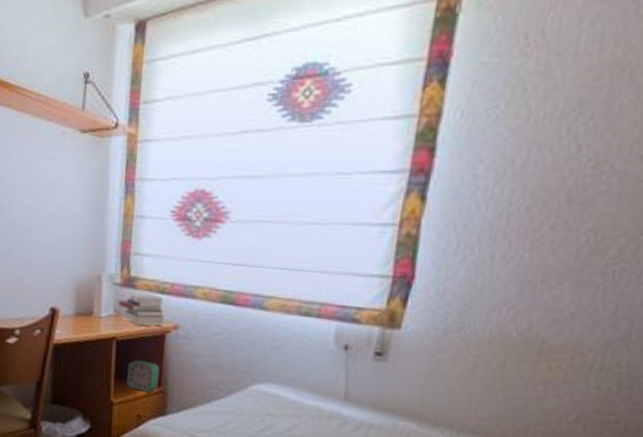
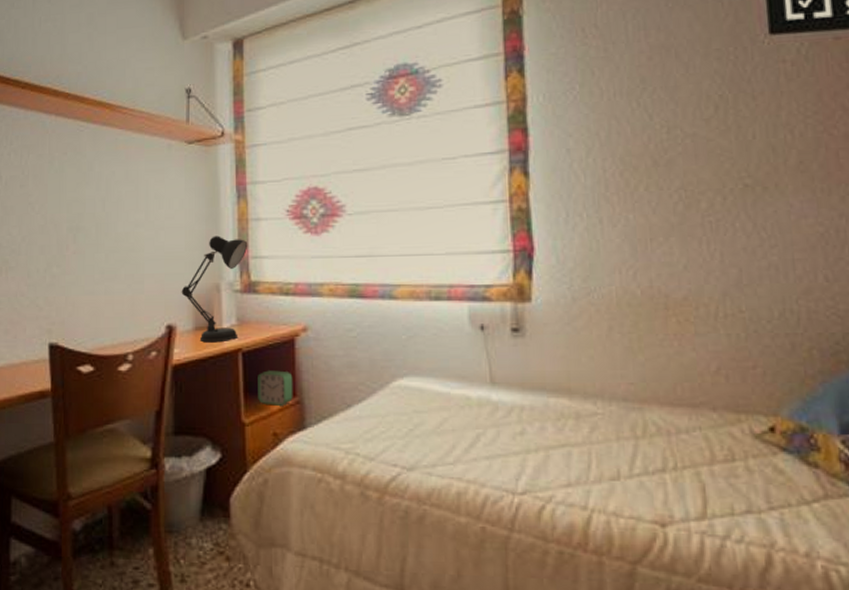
desk lamp: none [65,228,131,329] -> present [181,235,248,343]
books: present [118,293,165,327] -> none [241,297,292,333]

